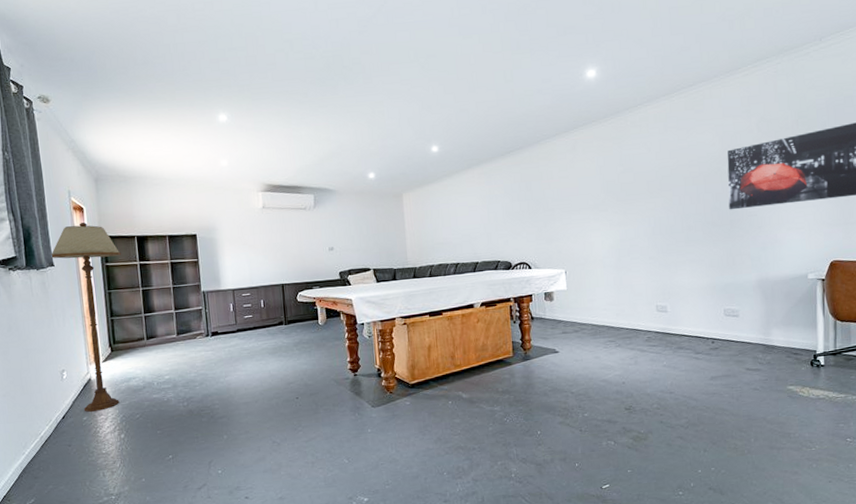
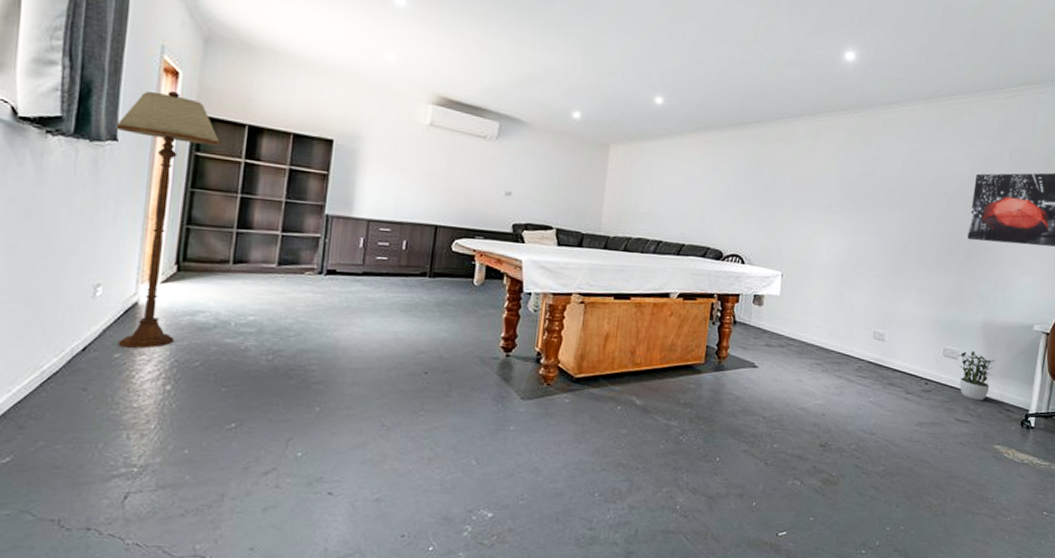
potted plant: none [738,306,776,350] -> present [958,351,996,401]

